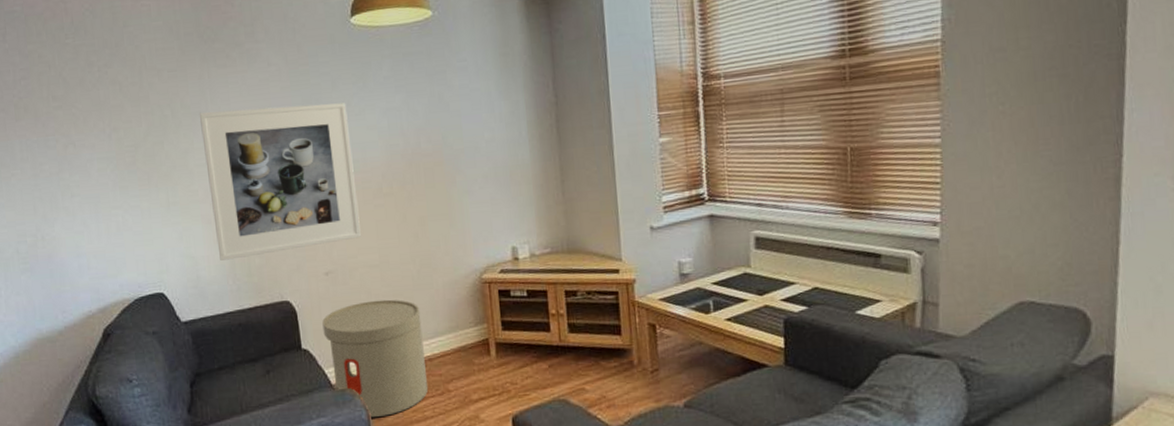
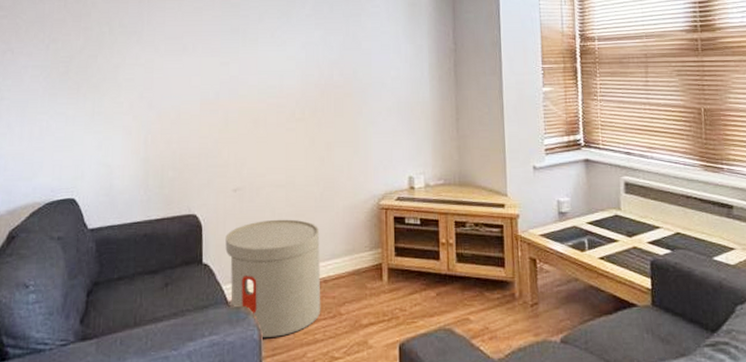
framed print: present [200,103,361,261] -> none [134,32,271,171]

